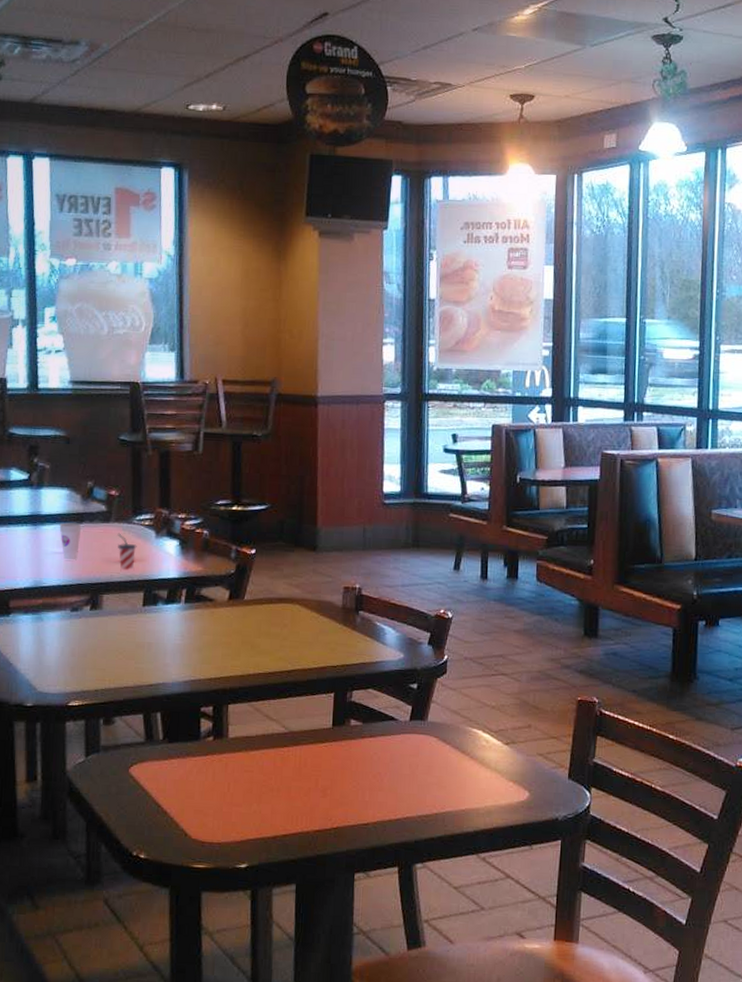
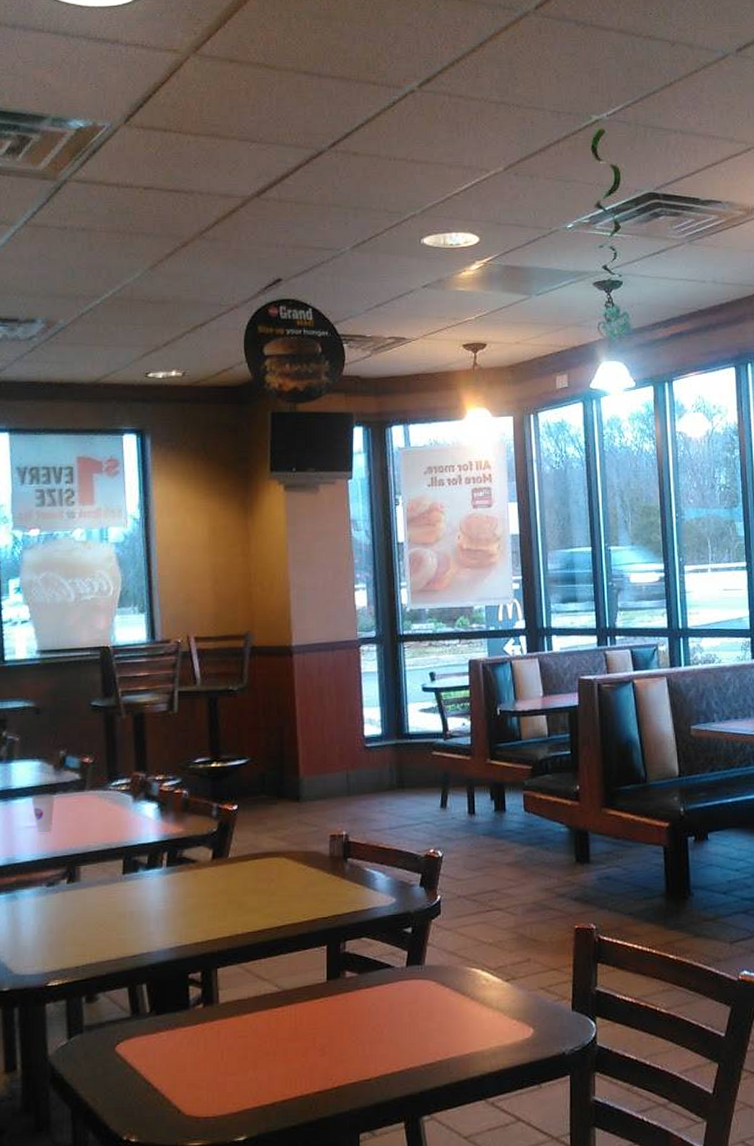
beverage cup: present [117,533,137,571] -> none [93,800,114,840]

